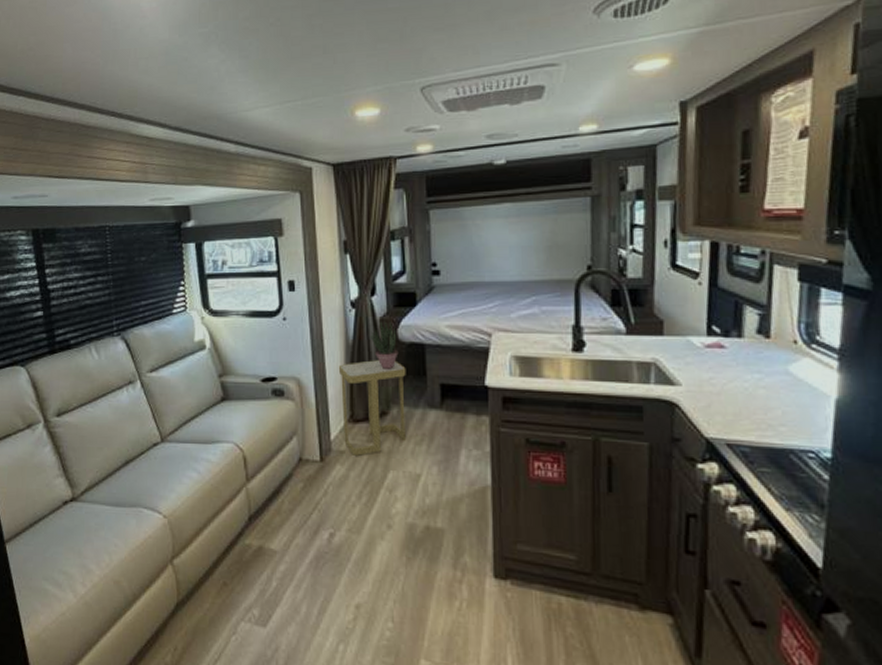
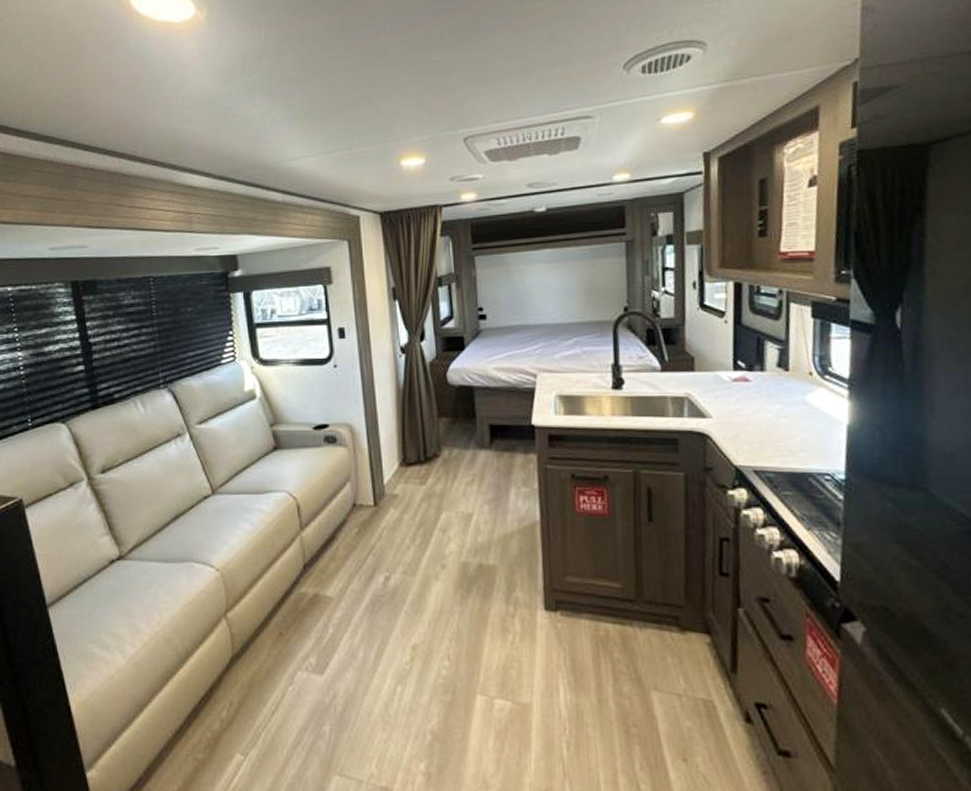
side table: present [338,360,406,456] -> none [390,403,457,498]
potted plant: present [369,321,399,369] -> none [420,365,448,412]

